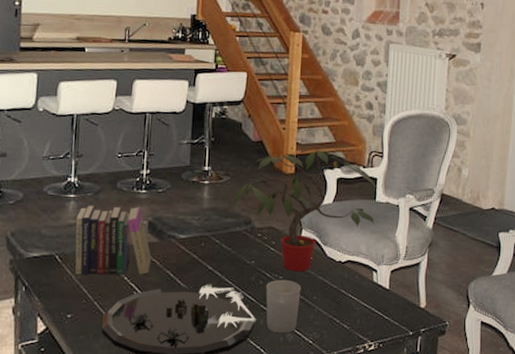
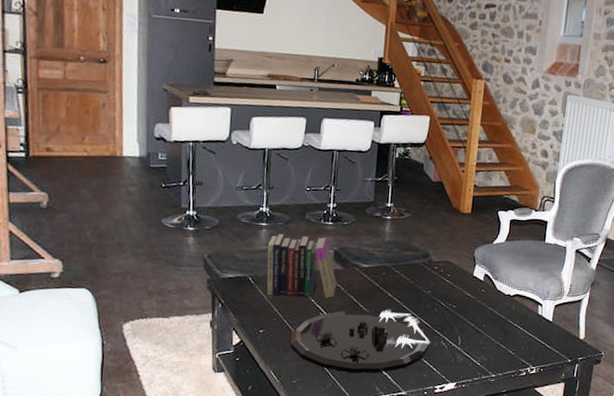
potted plant: present [232,148,379,272] -> none [412,190,548,303]
candle holder: present [266,279,301,334] -> none [439,308,472,356]

